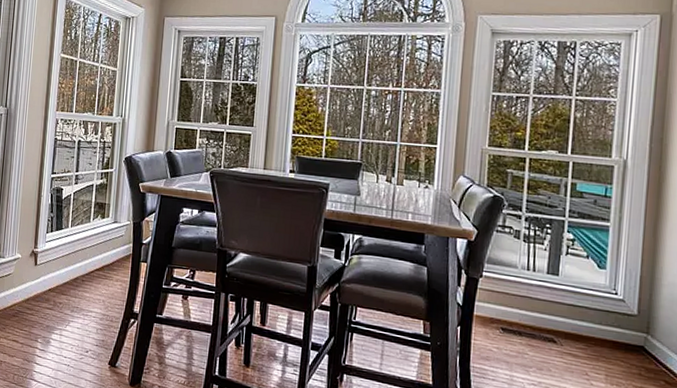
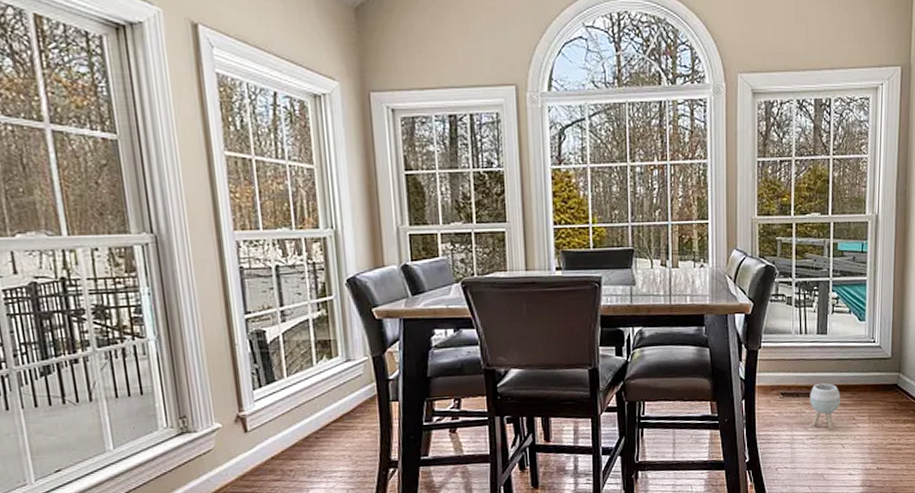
planter: none [534,326,572,380] -> present [810,383,840,430]

